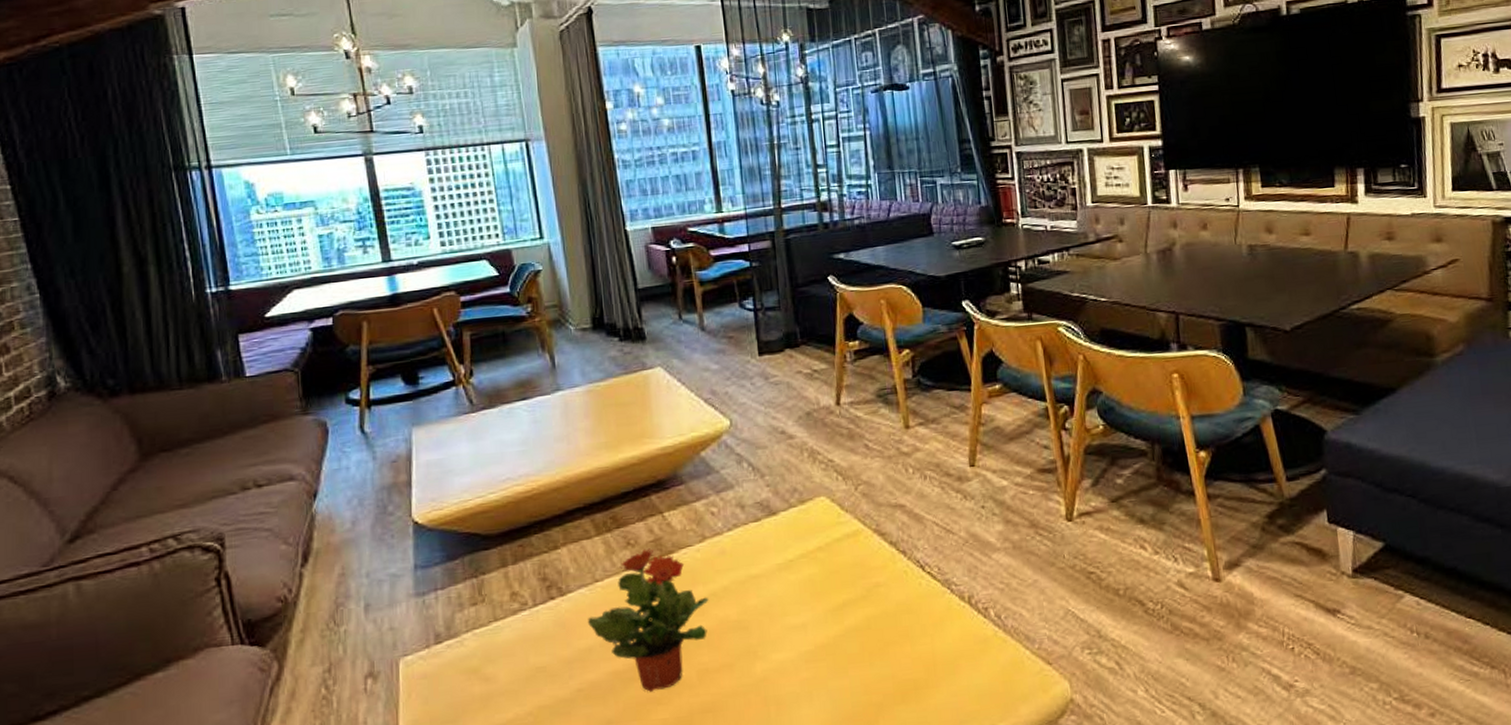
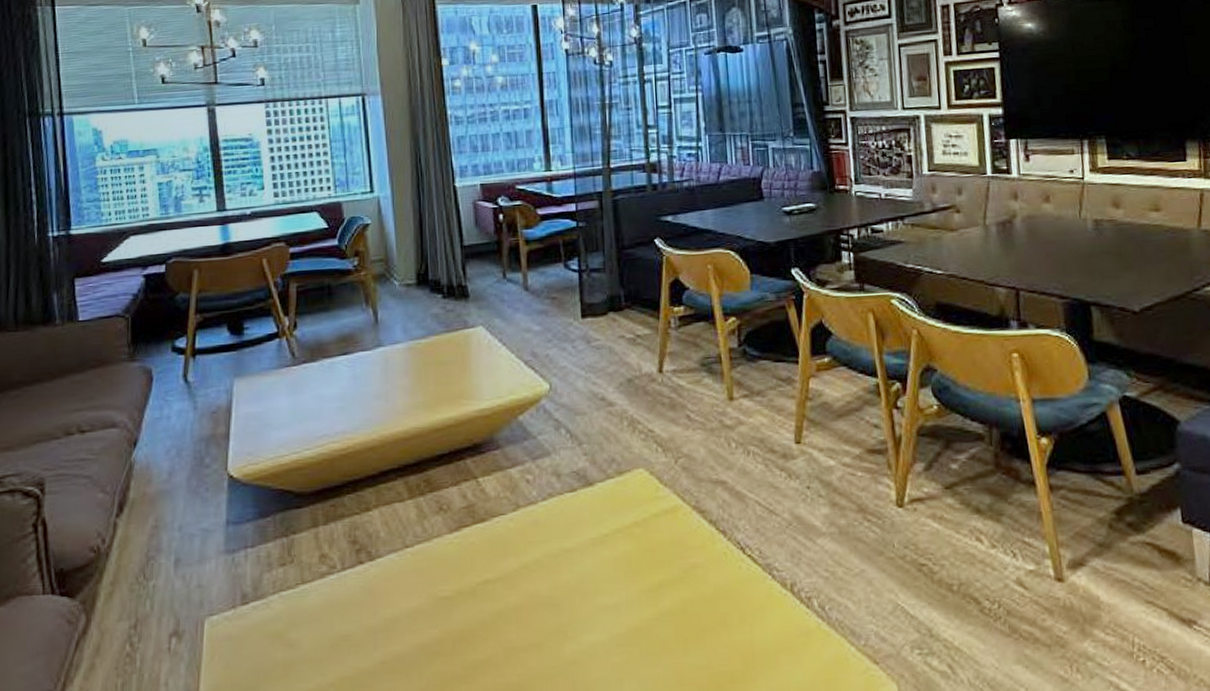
potted plant: present [588,548,709,692] -> none [396,515,520,669]

